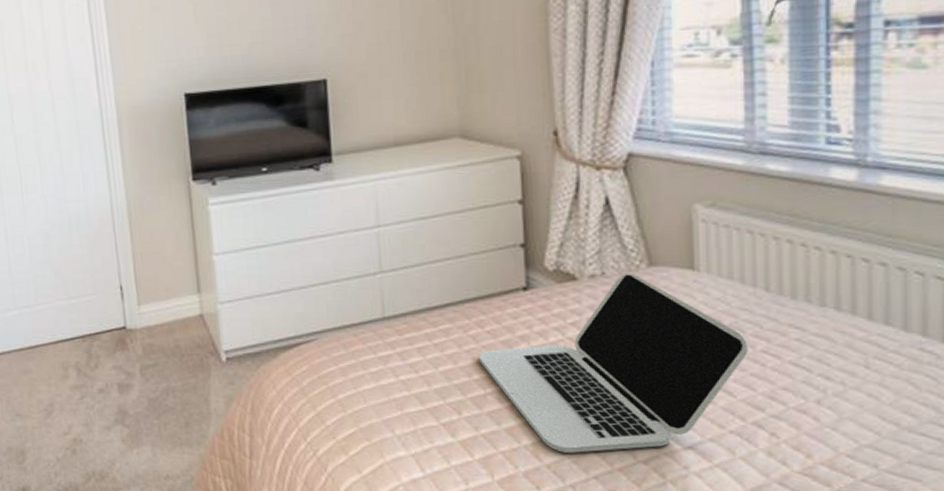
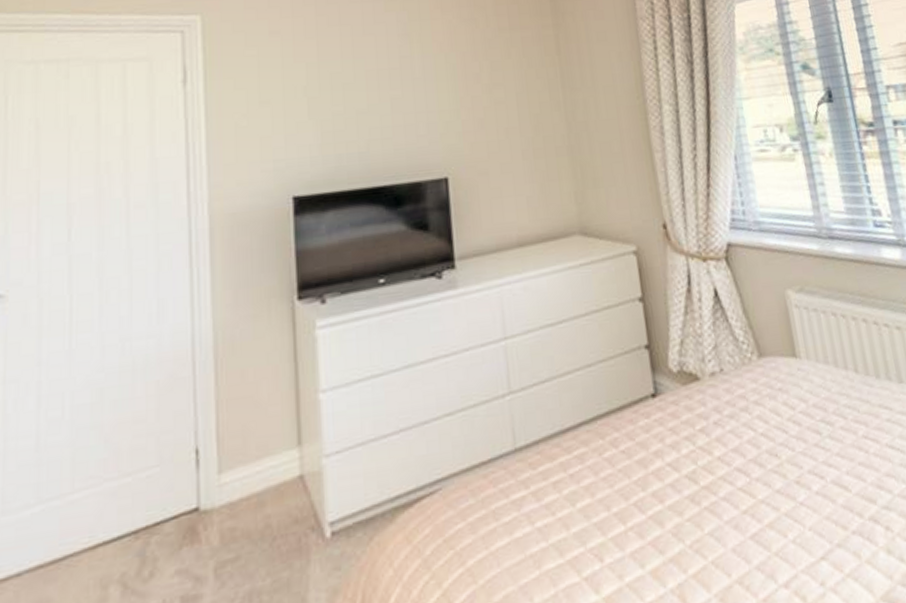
laptop: present [479,272,748,453] -> none [616,366,853,591]

